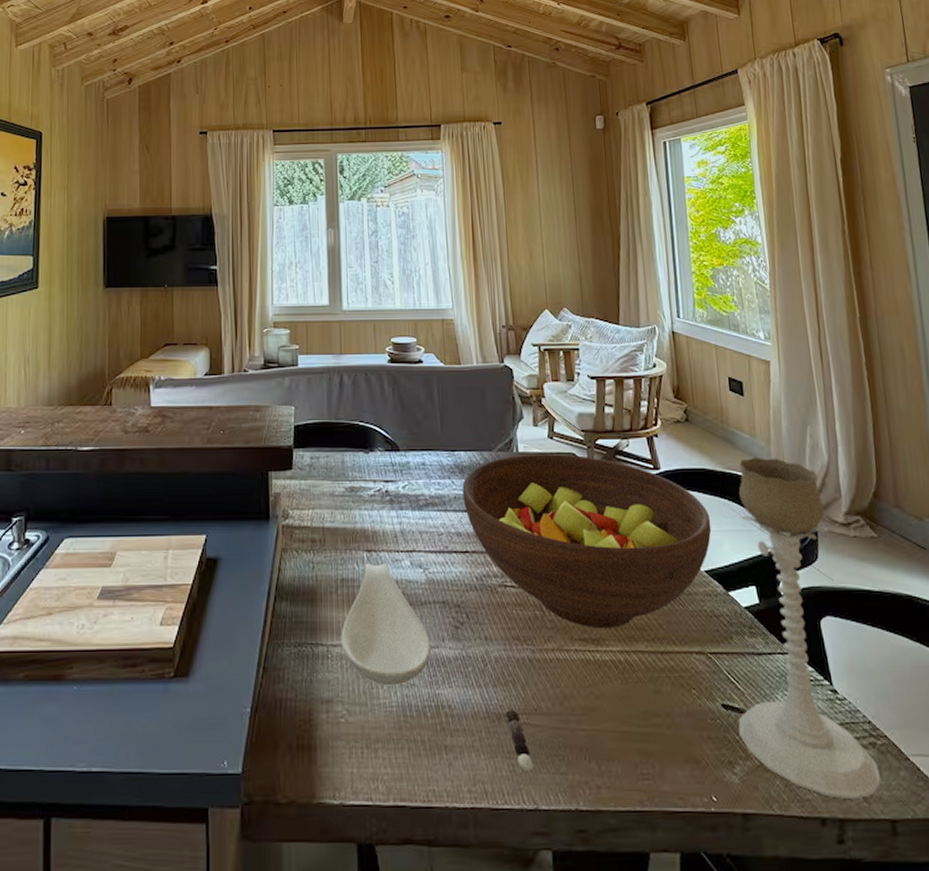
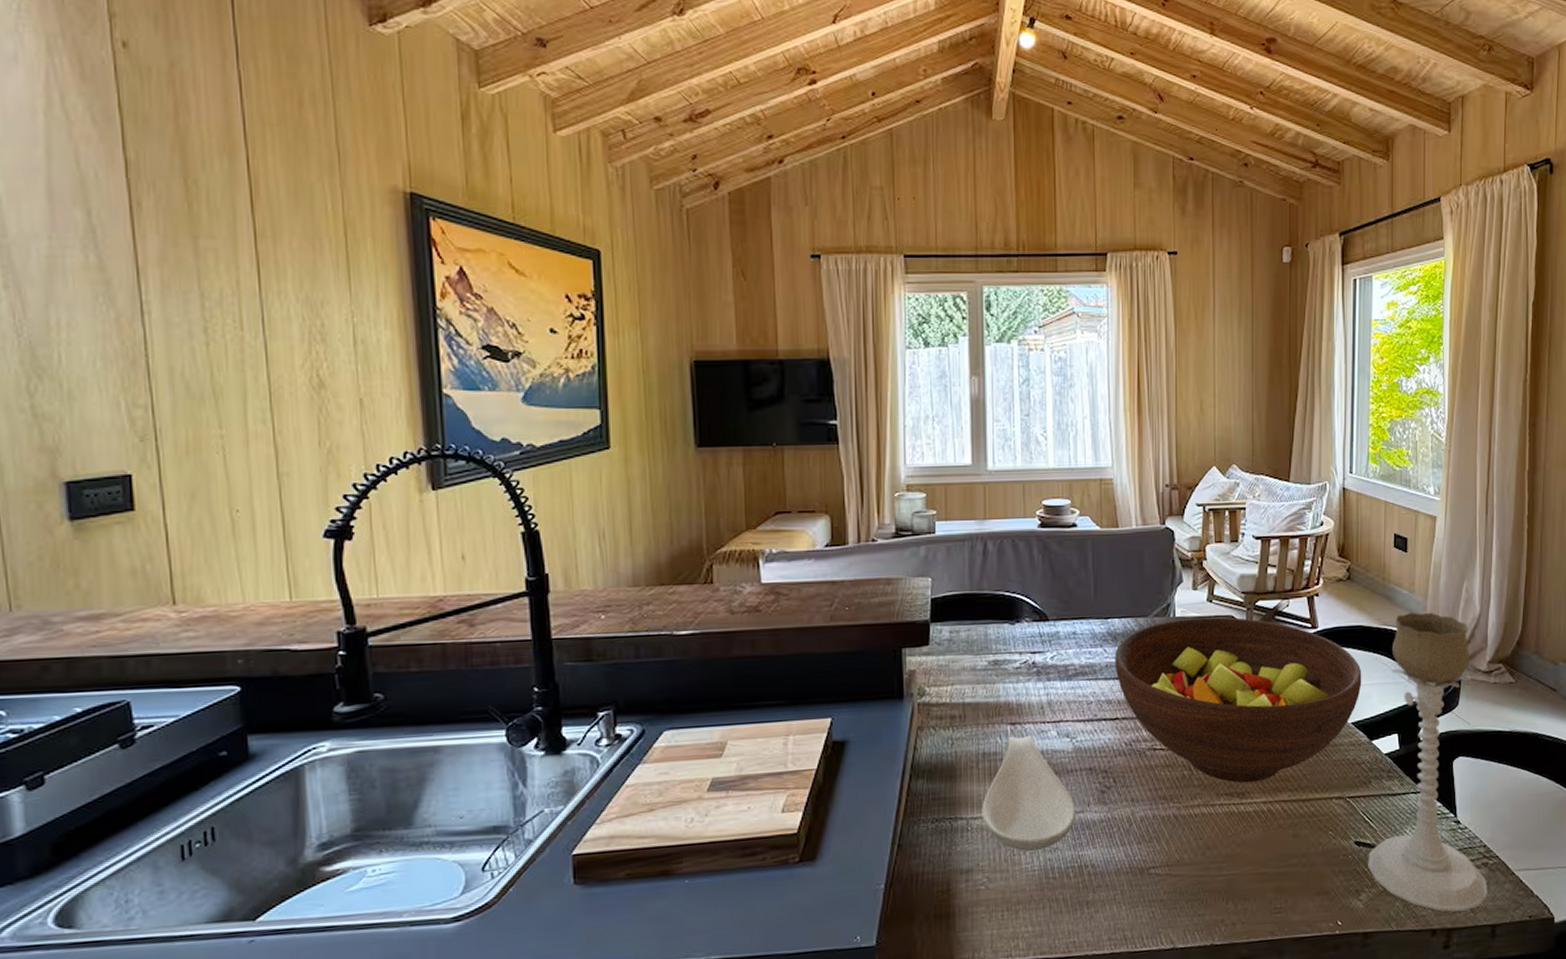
pepper shaker: present [505,710,534,771] -> none [1148,863,1173,917]

